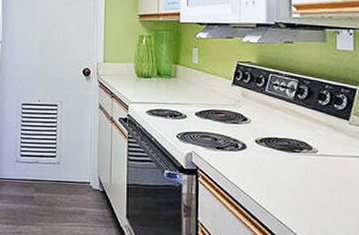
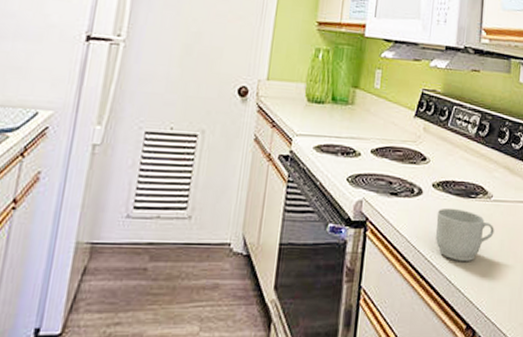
mug: none [262,160,322,206] -> present [435,207,494,261]

